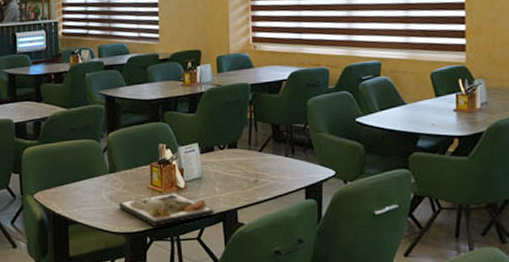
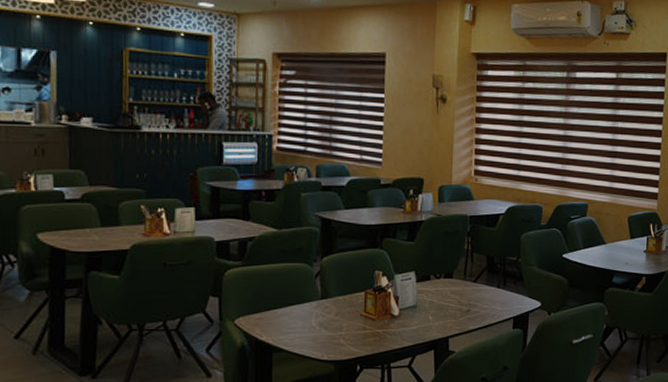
dinner plate: present [118,193,214,226] -> none [329,321,427,354]

